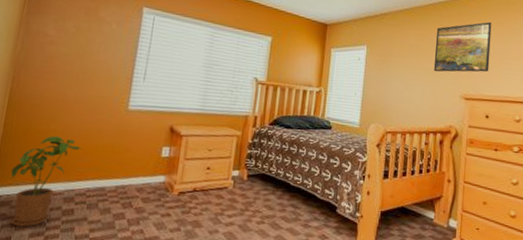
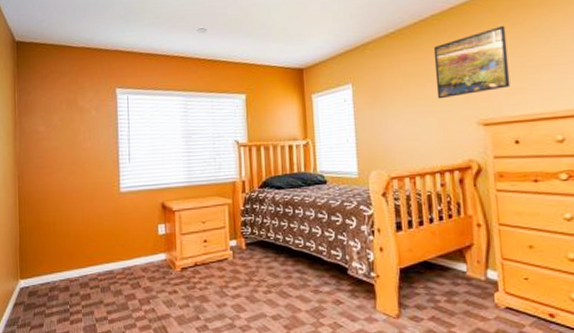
house plant: present [10,136,81,227] -> none [32,226,86,314]

